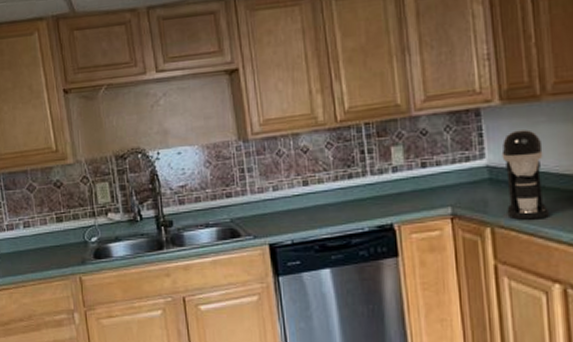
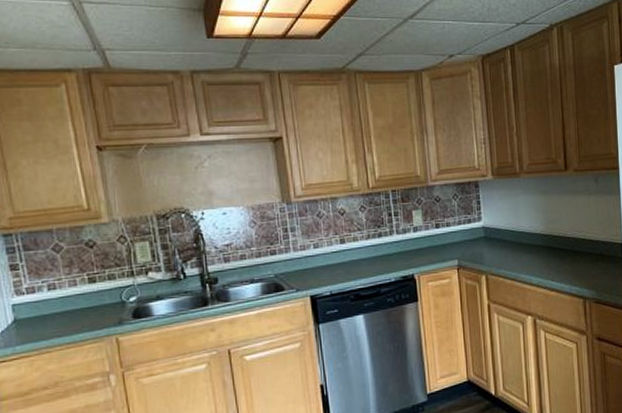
coffee maker: present [501,130,549,220] -> none [493,199,525,269]

